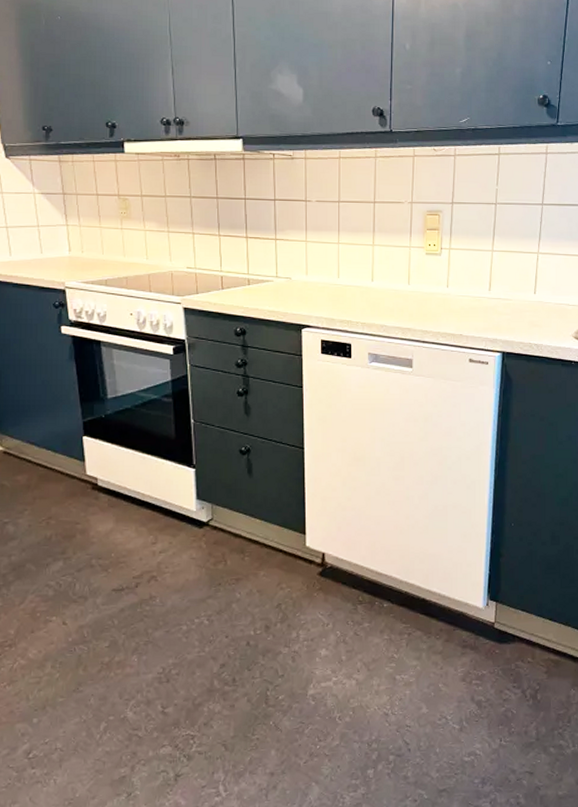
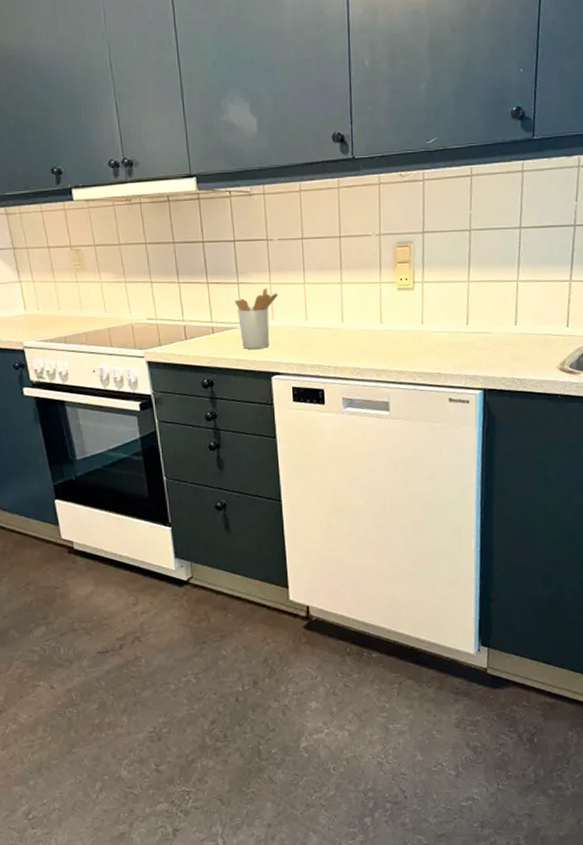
utensil holder: none [271,245,313,302] -> present [235,288,278,349]

